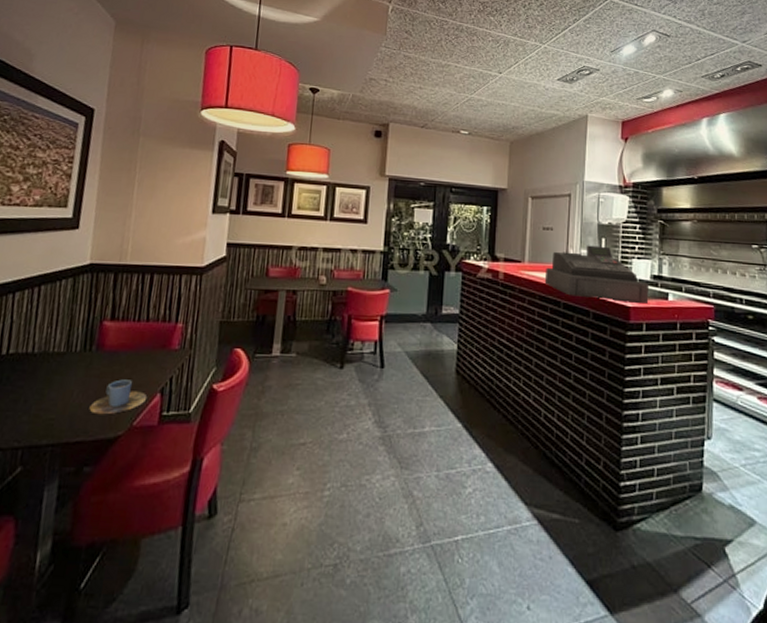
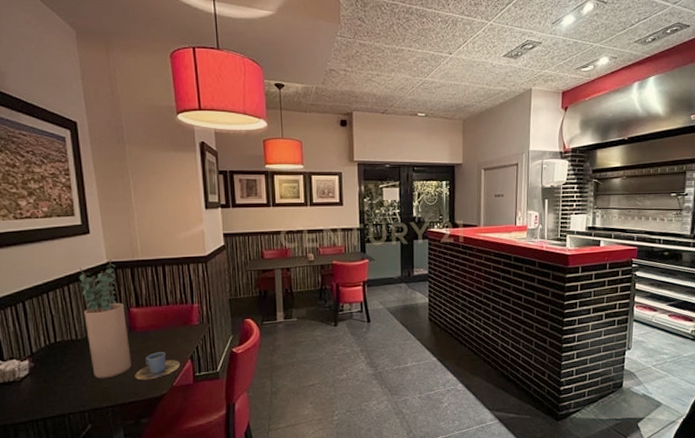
vase: none [41,261,99,408] -> present [79,259,132,379]
cash register: present [544,245,650,303] -> none [497,206,585,251]

